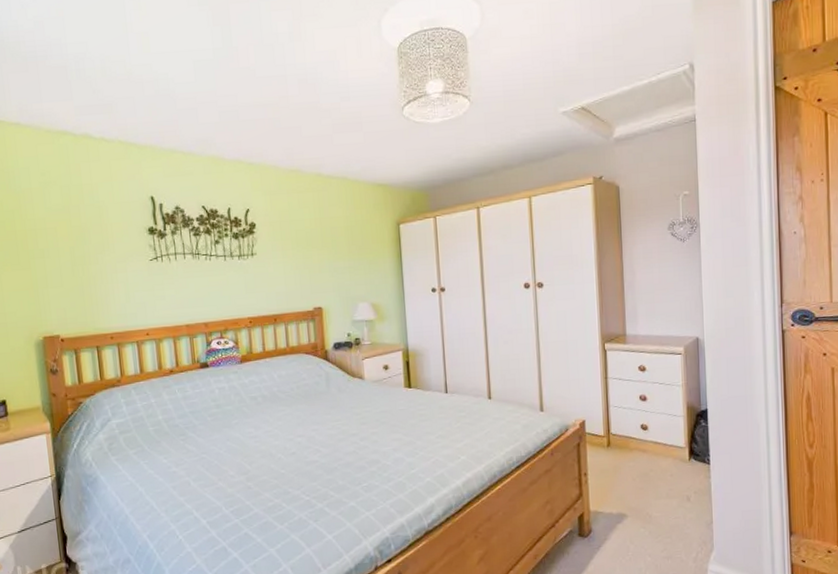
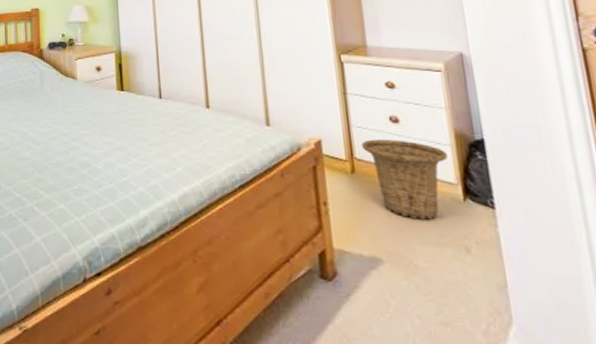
basket: none [616,415,680,479] -> present [361,139,447,220]

